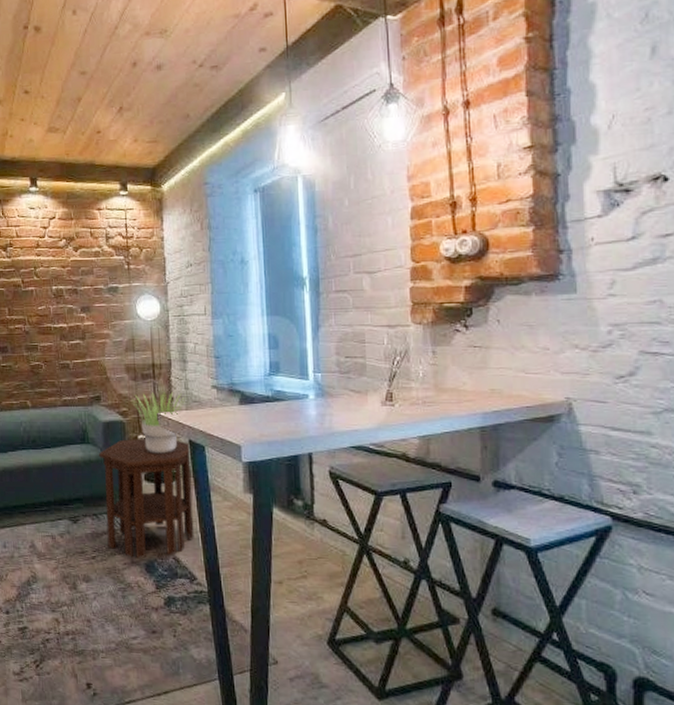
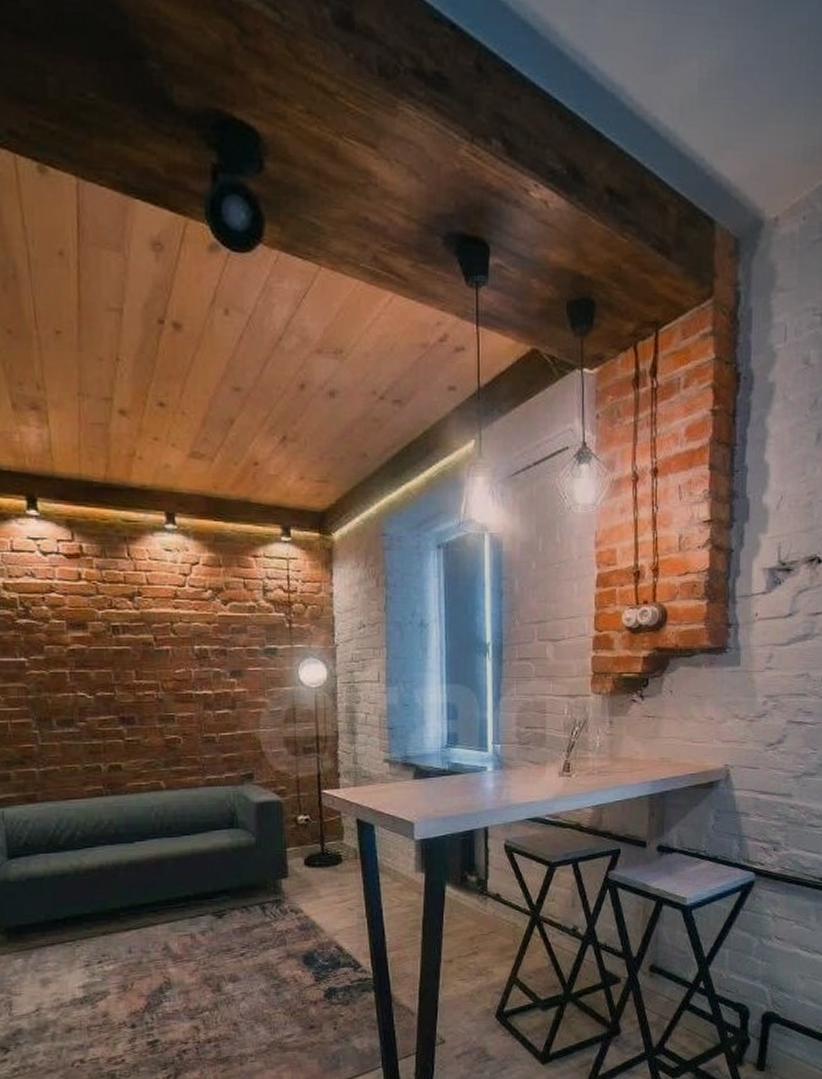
side table: present [98,438,194,558] -> none [249,819,360,950]
potted plant: present [132,392,186,454] -> none [291,767,355,835]

